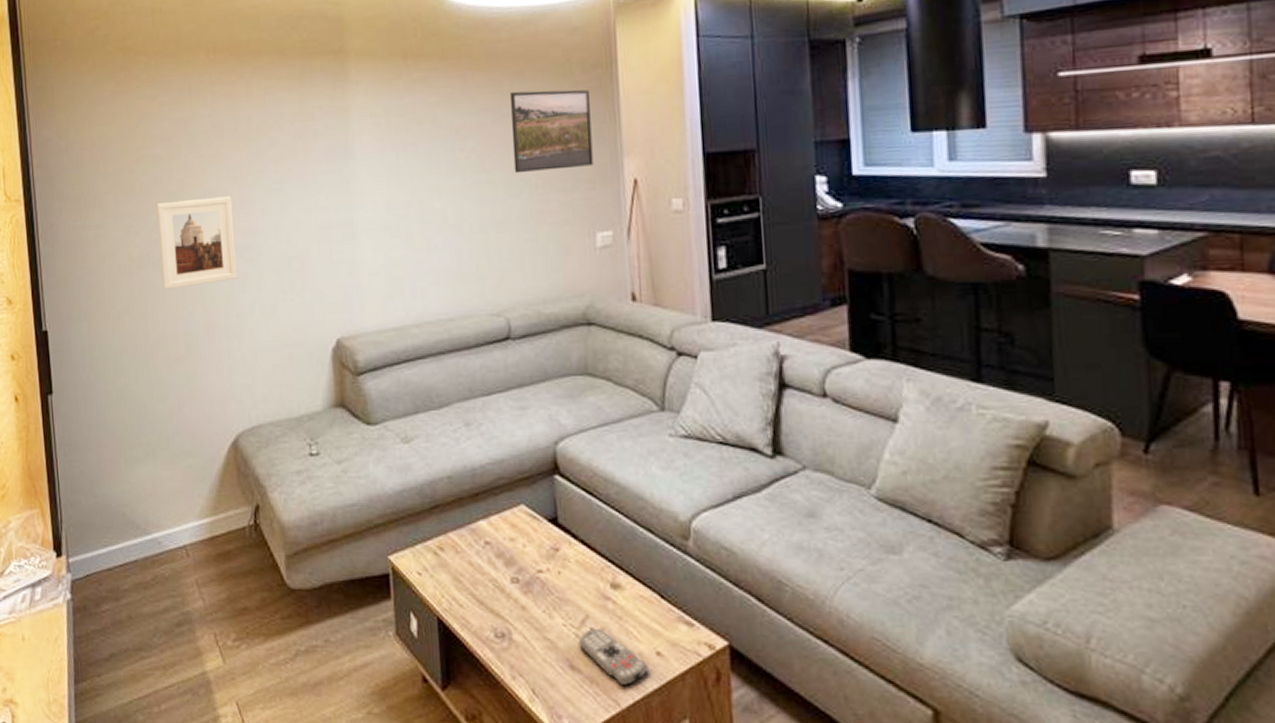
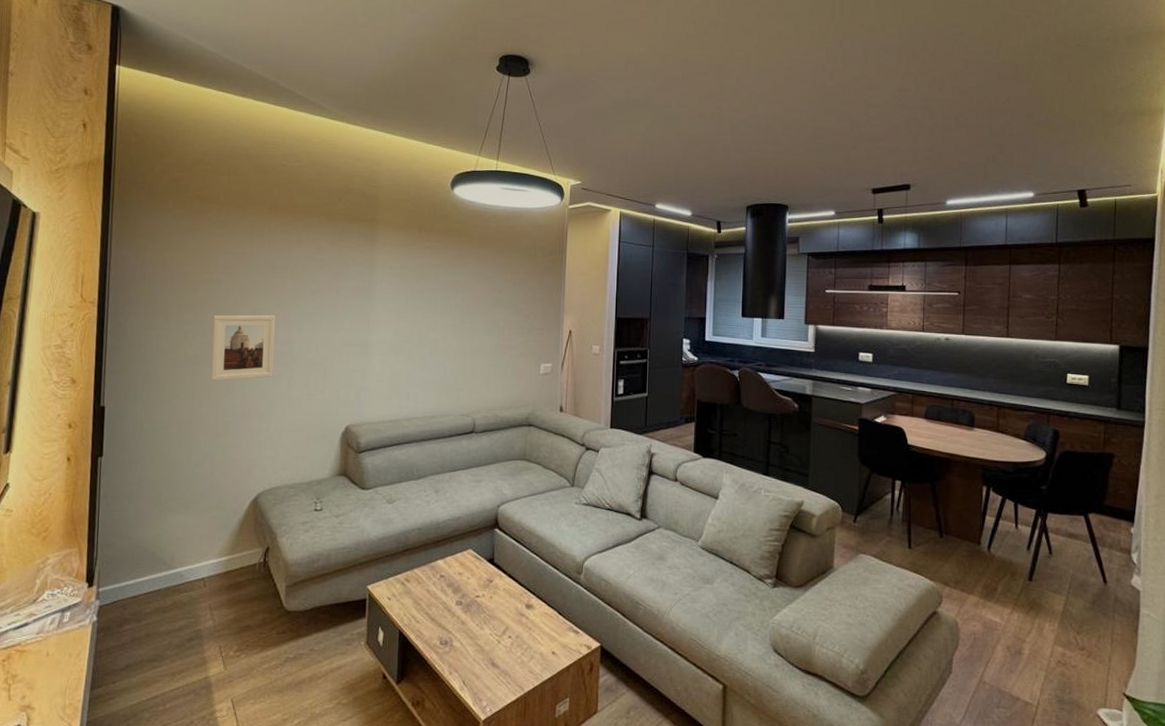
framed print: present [510,89,594,174] -> none [489,263,547,319]
remote control: present [578,628,648,685] -> none [499,636,546,676]

